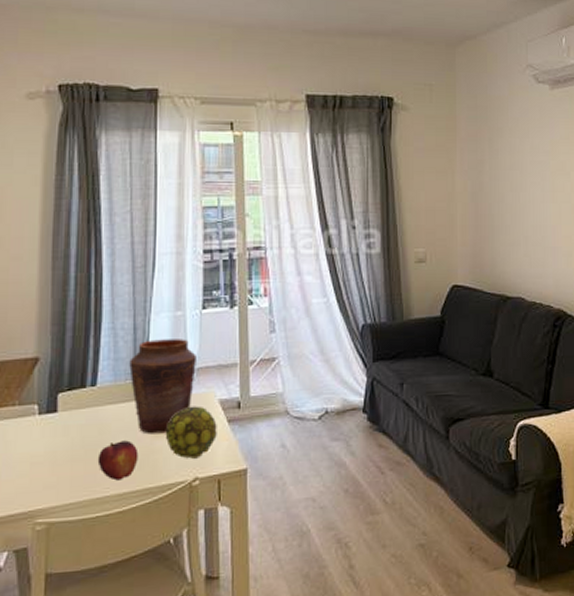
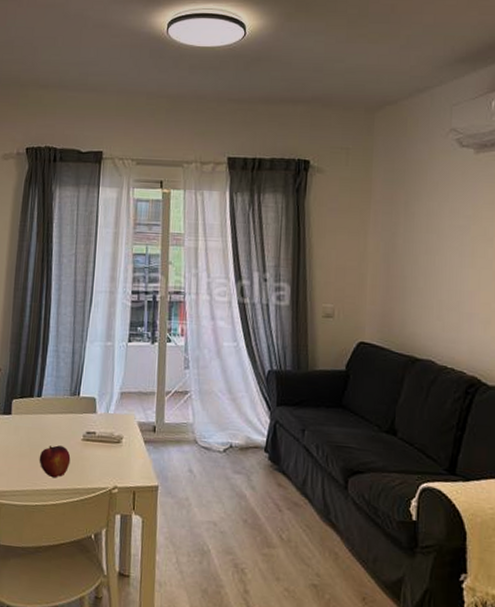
vase: present [129,339,196,435] -> none [67,363,121,445]
decorative ball: present [166,406,217,459] -> none [93,424,135,470]

